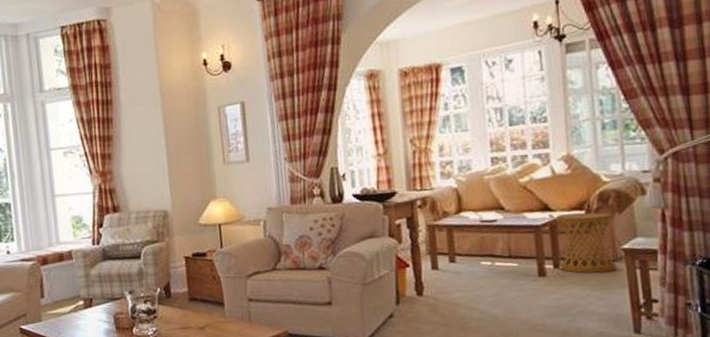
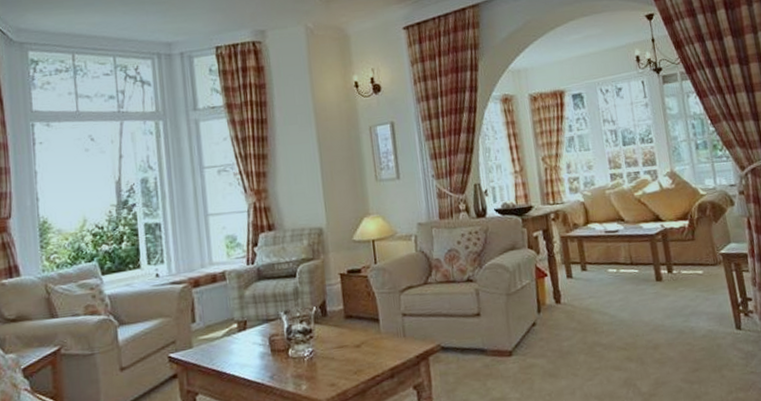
side table: present [556,212,617,273] -> none [666,221,718,277]

